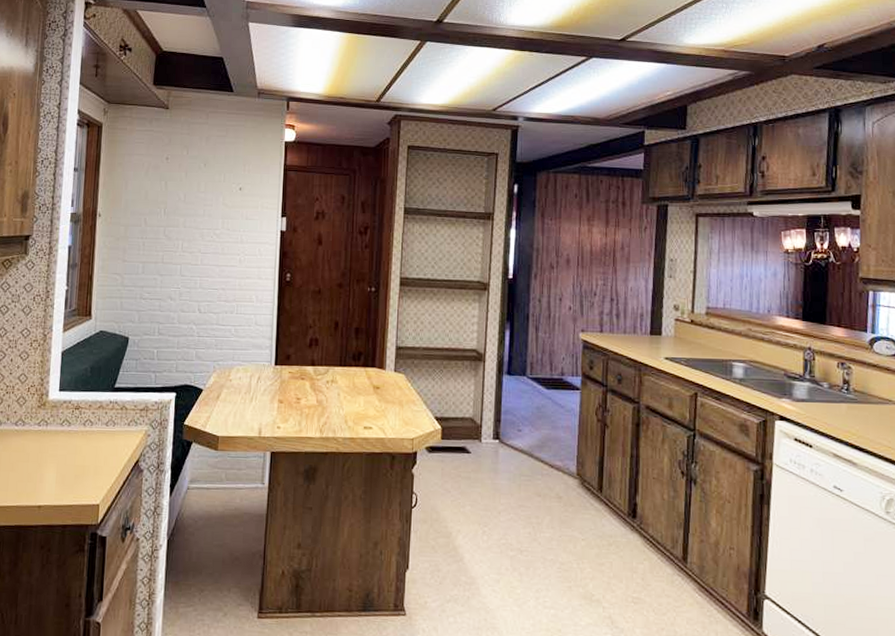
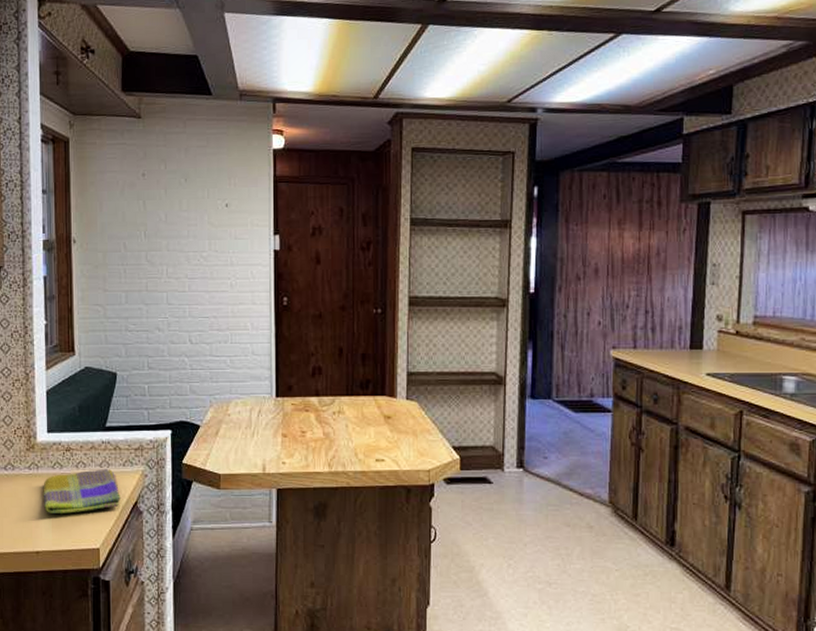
dish towel: none [49,427,123,470] -> present [43,468,120,514]

